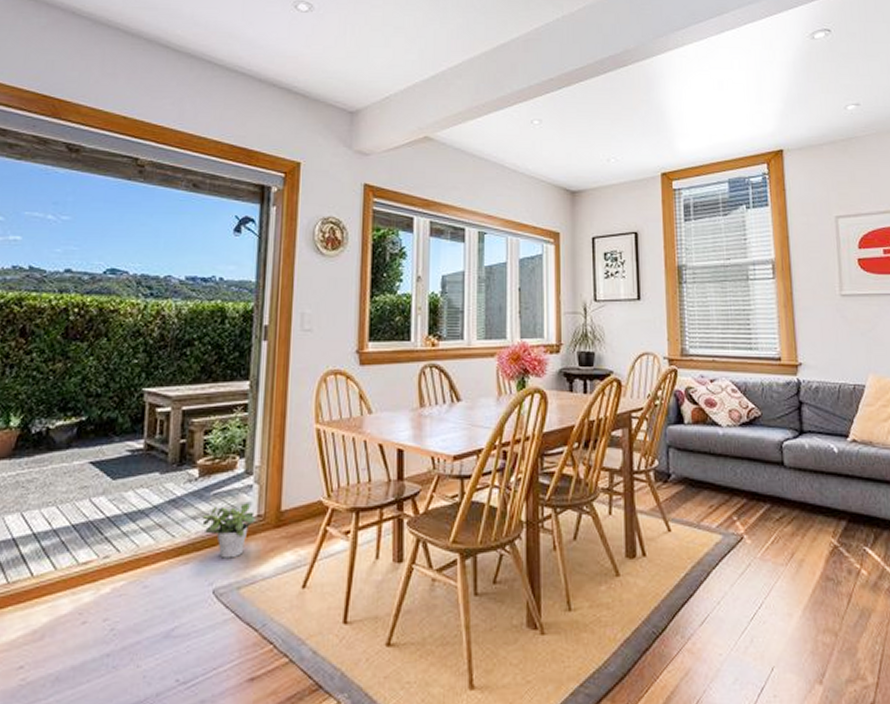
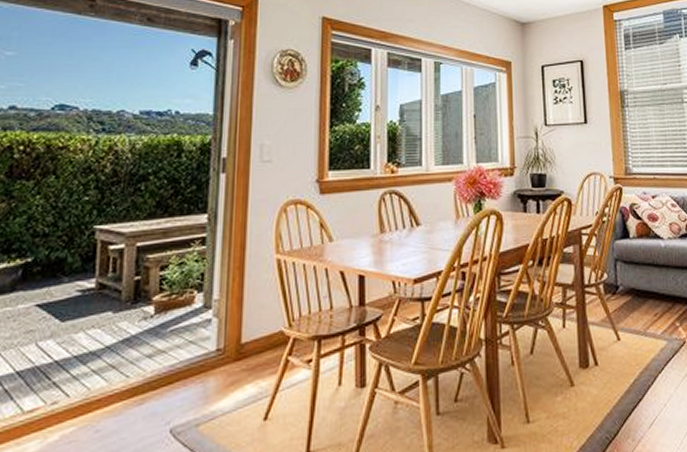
potted plant: present [202,503,256,559] -> none [158,337,215,396]

